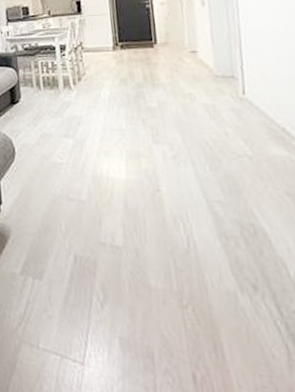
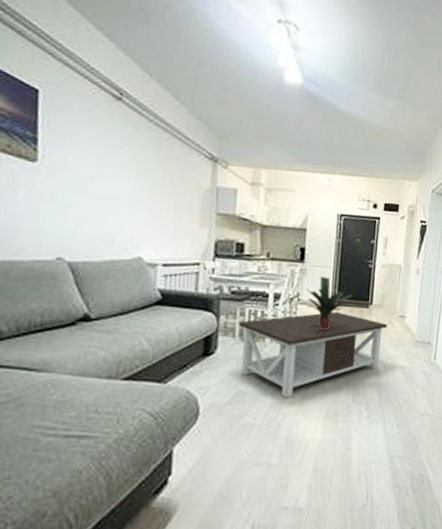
coffee table: none [34,54,178,139] -> present [239,311,388,398]
potted plant: none [88,23,134,74] -> present [306,276,352,331]

